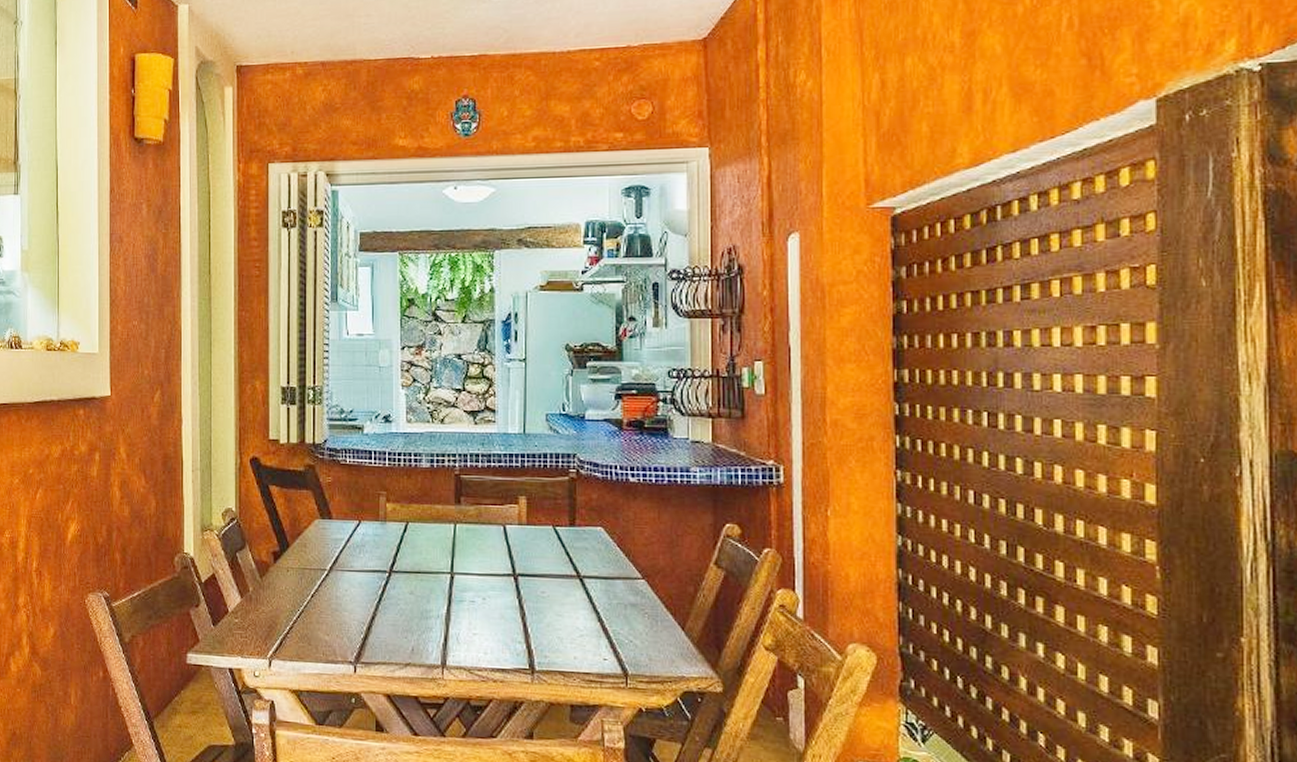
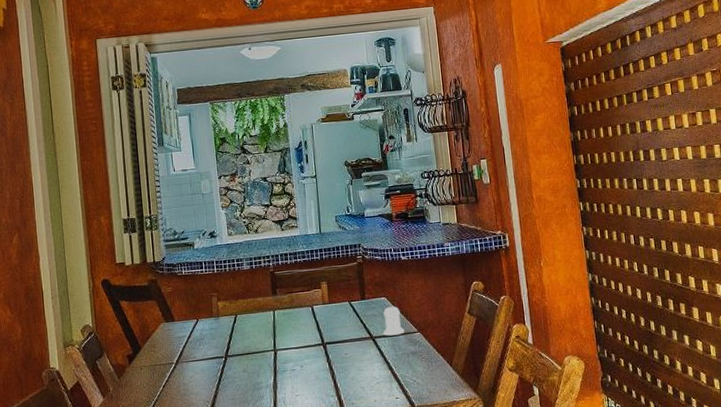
salt shaker: none [595,541,624,579] -> present [383,306,405,336]

